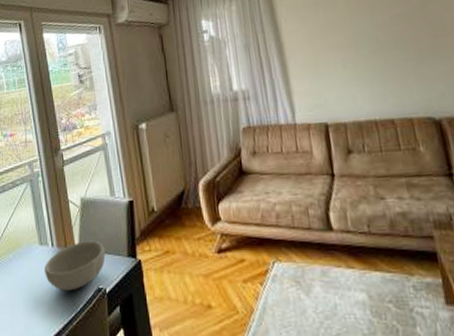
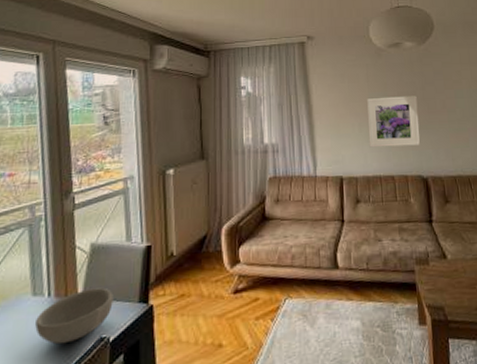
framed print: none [349,17,426,87] -> present [367,96,420,148]

